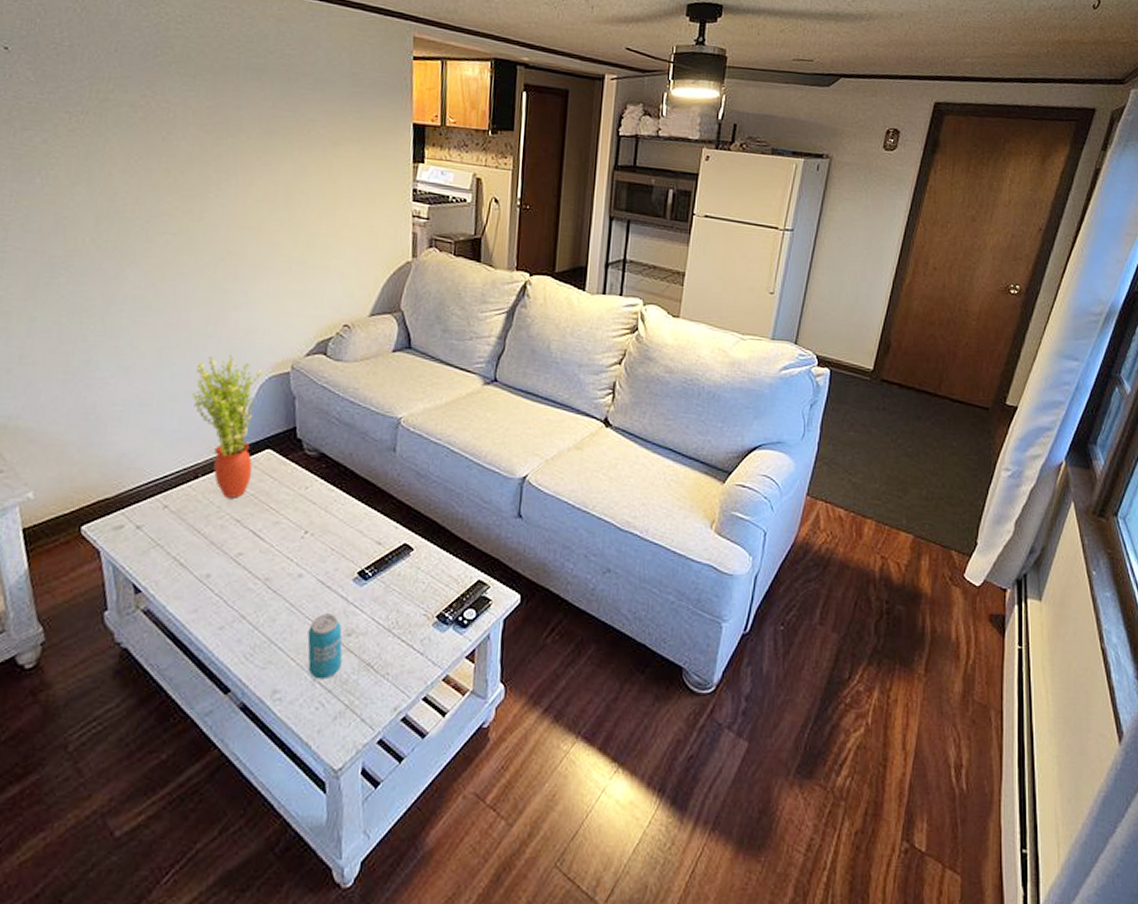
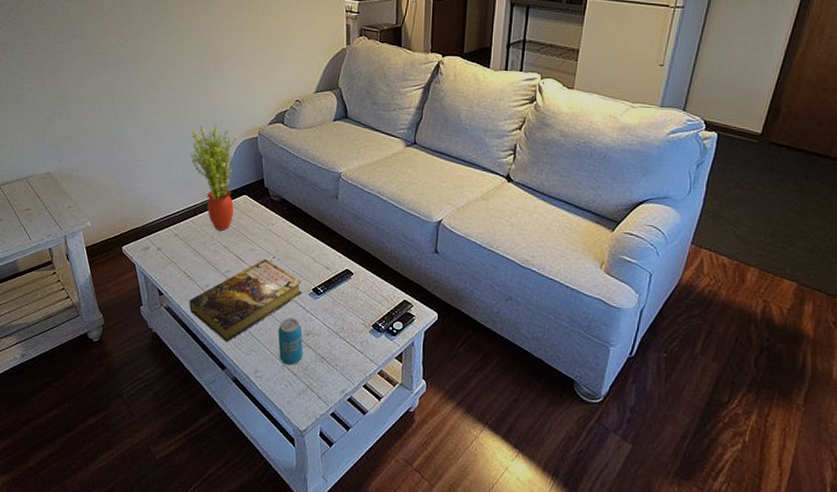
book: none [179,535,345,654] -> present [189,259,303,342]

